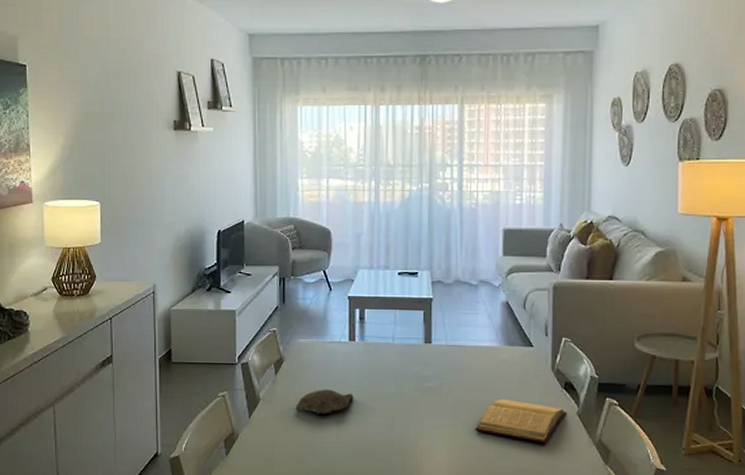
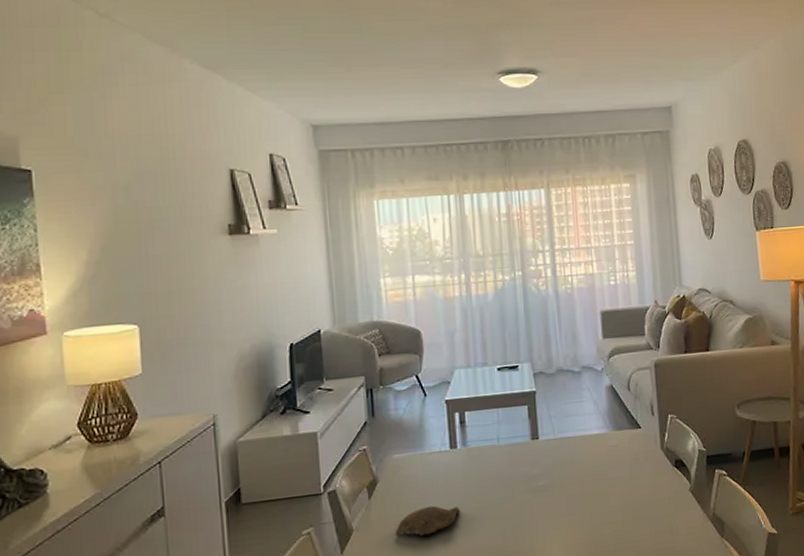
book: present [475,398,568,444] -> none [591,486,681,527]

